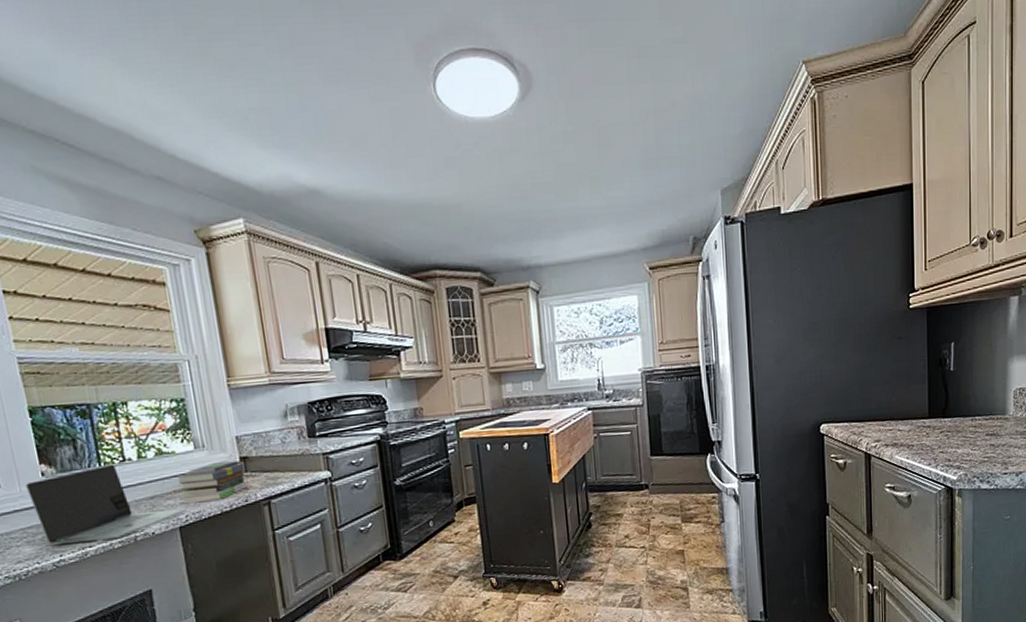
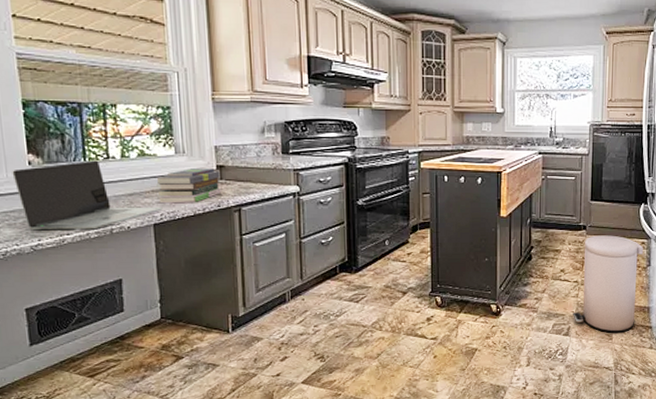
pedal bin: none [642,492,716,601] -> present [571,235,644,334]

